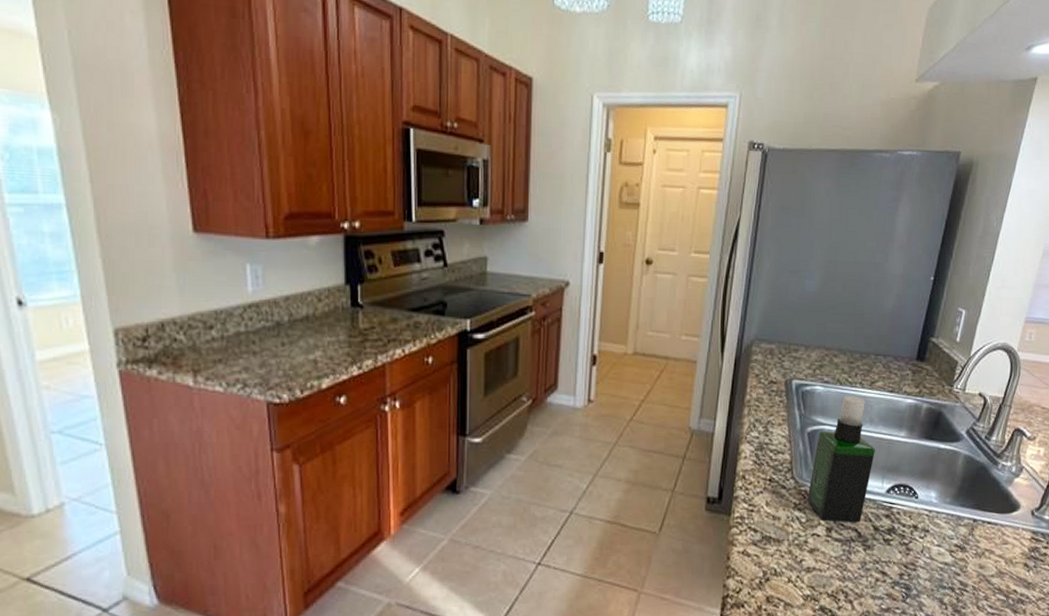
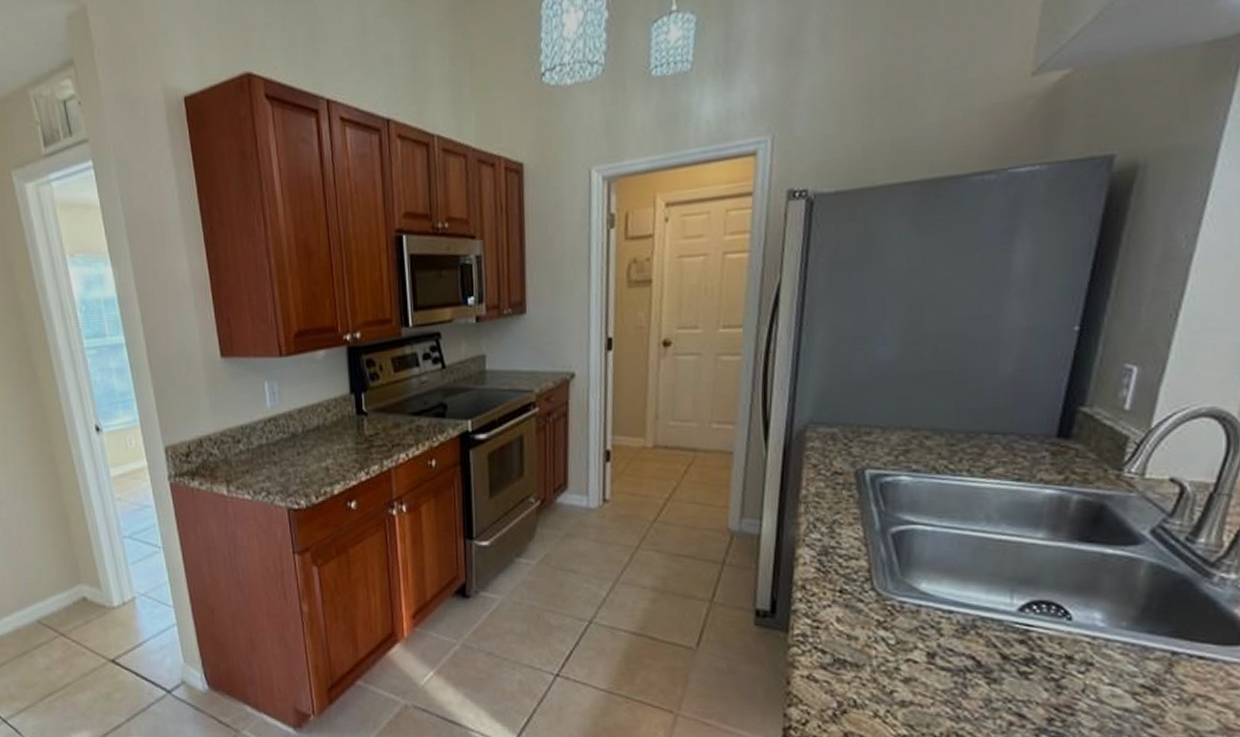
spray bottle: present [807,395,875,523] -> none [895,486,997,649]

